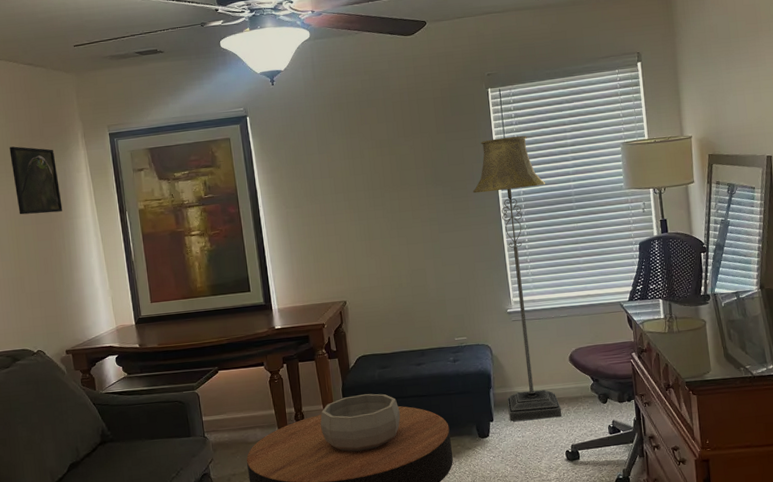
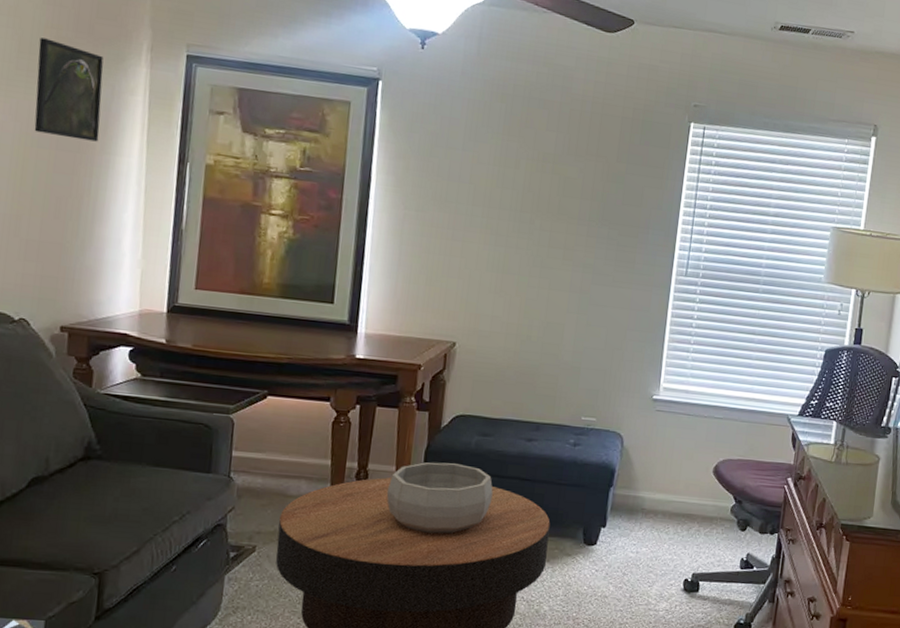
floor lamp: present [473,136,562,422] -> none [626,184,733,538]

